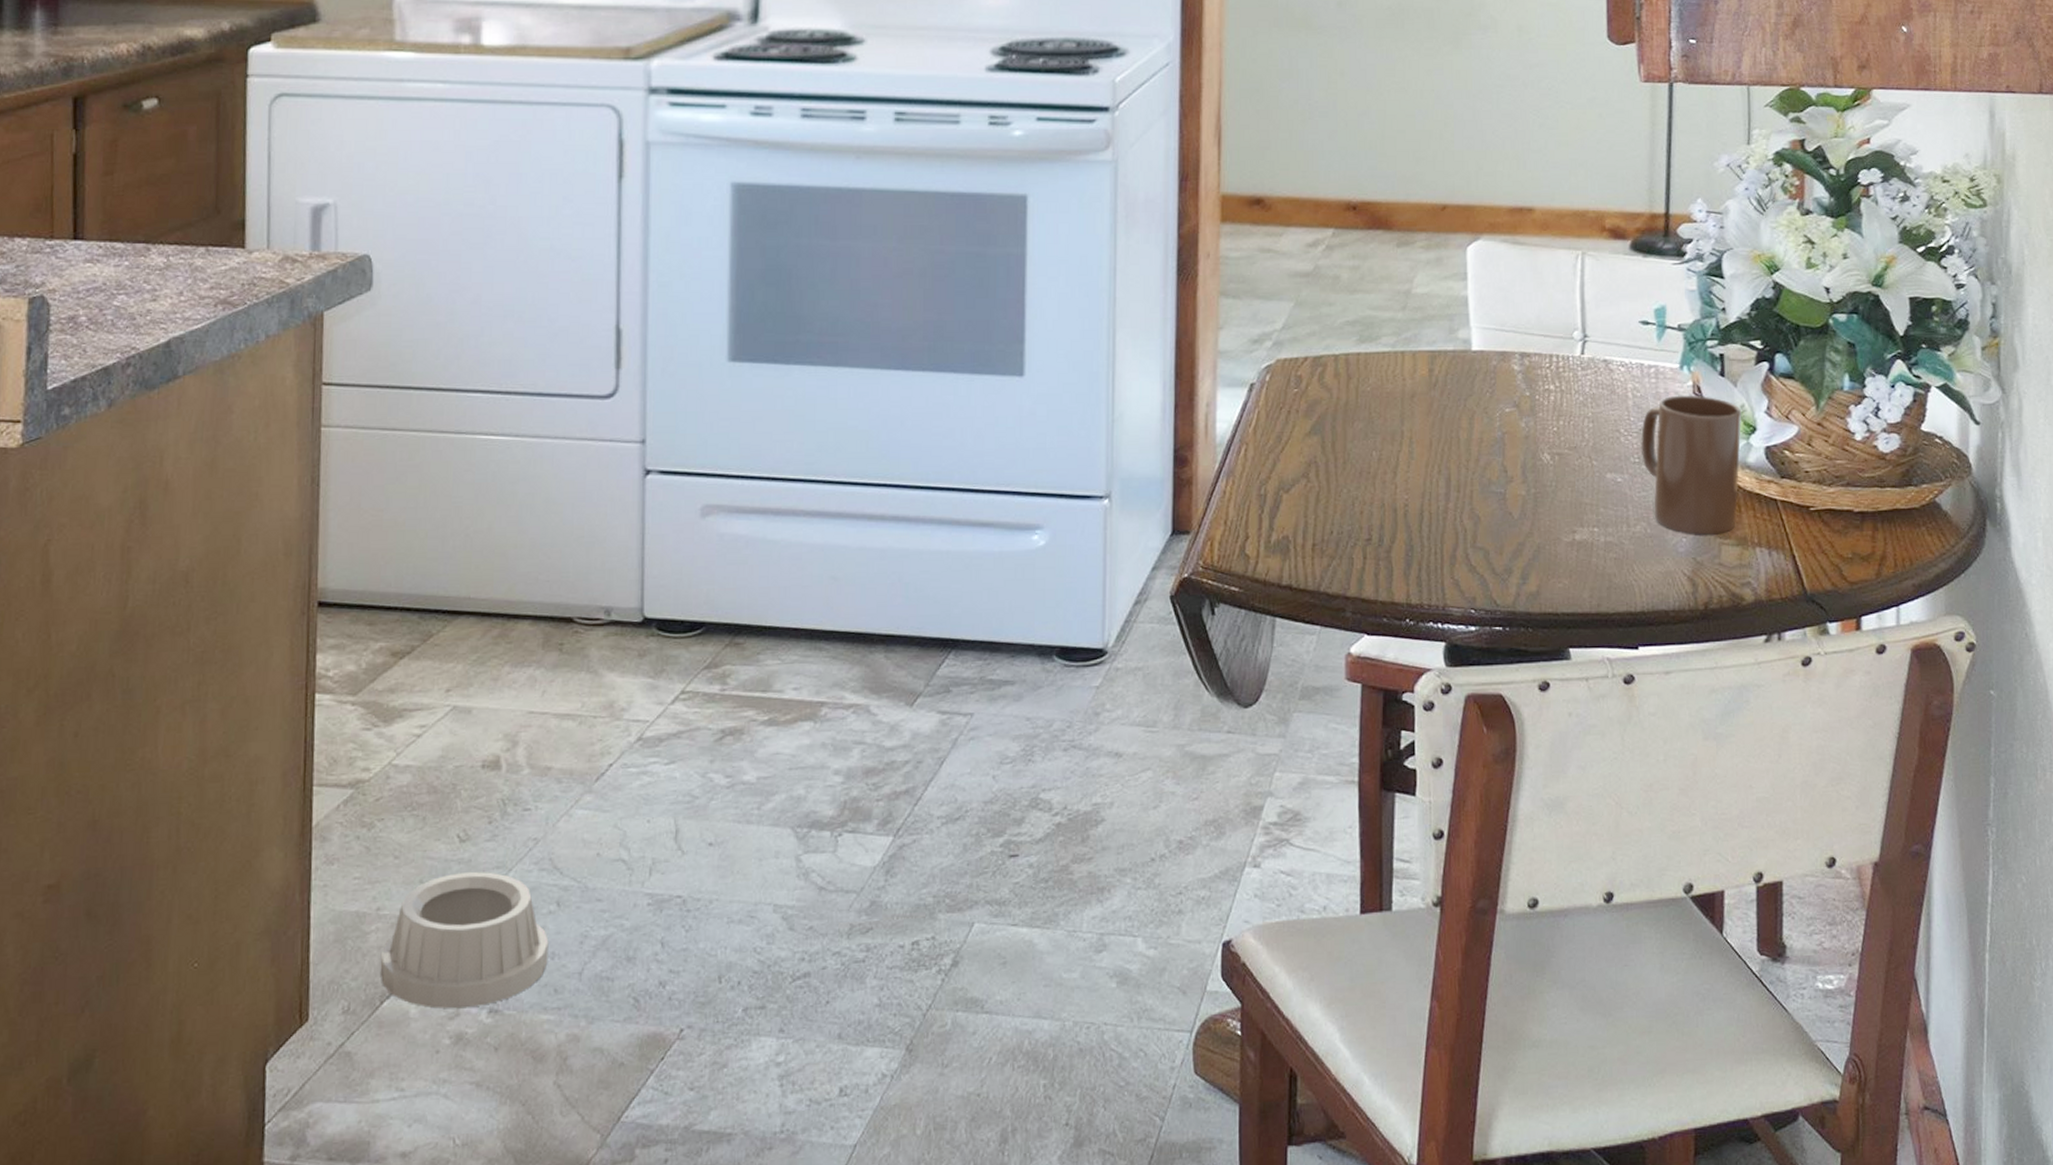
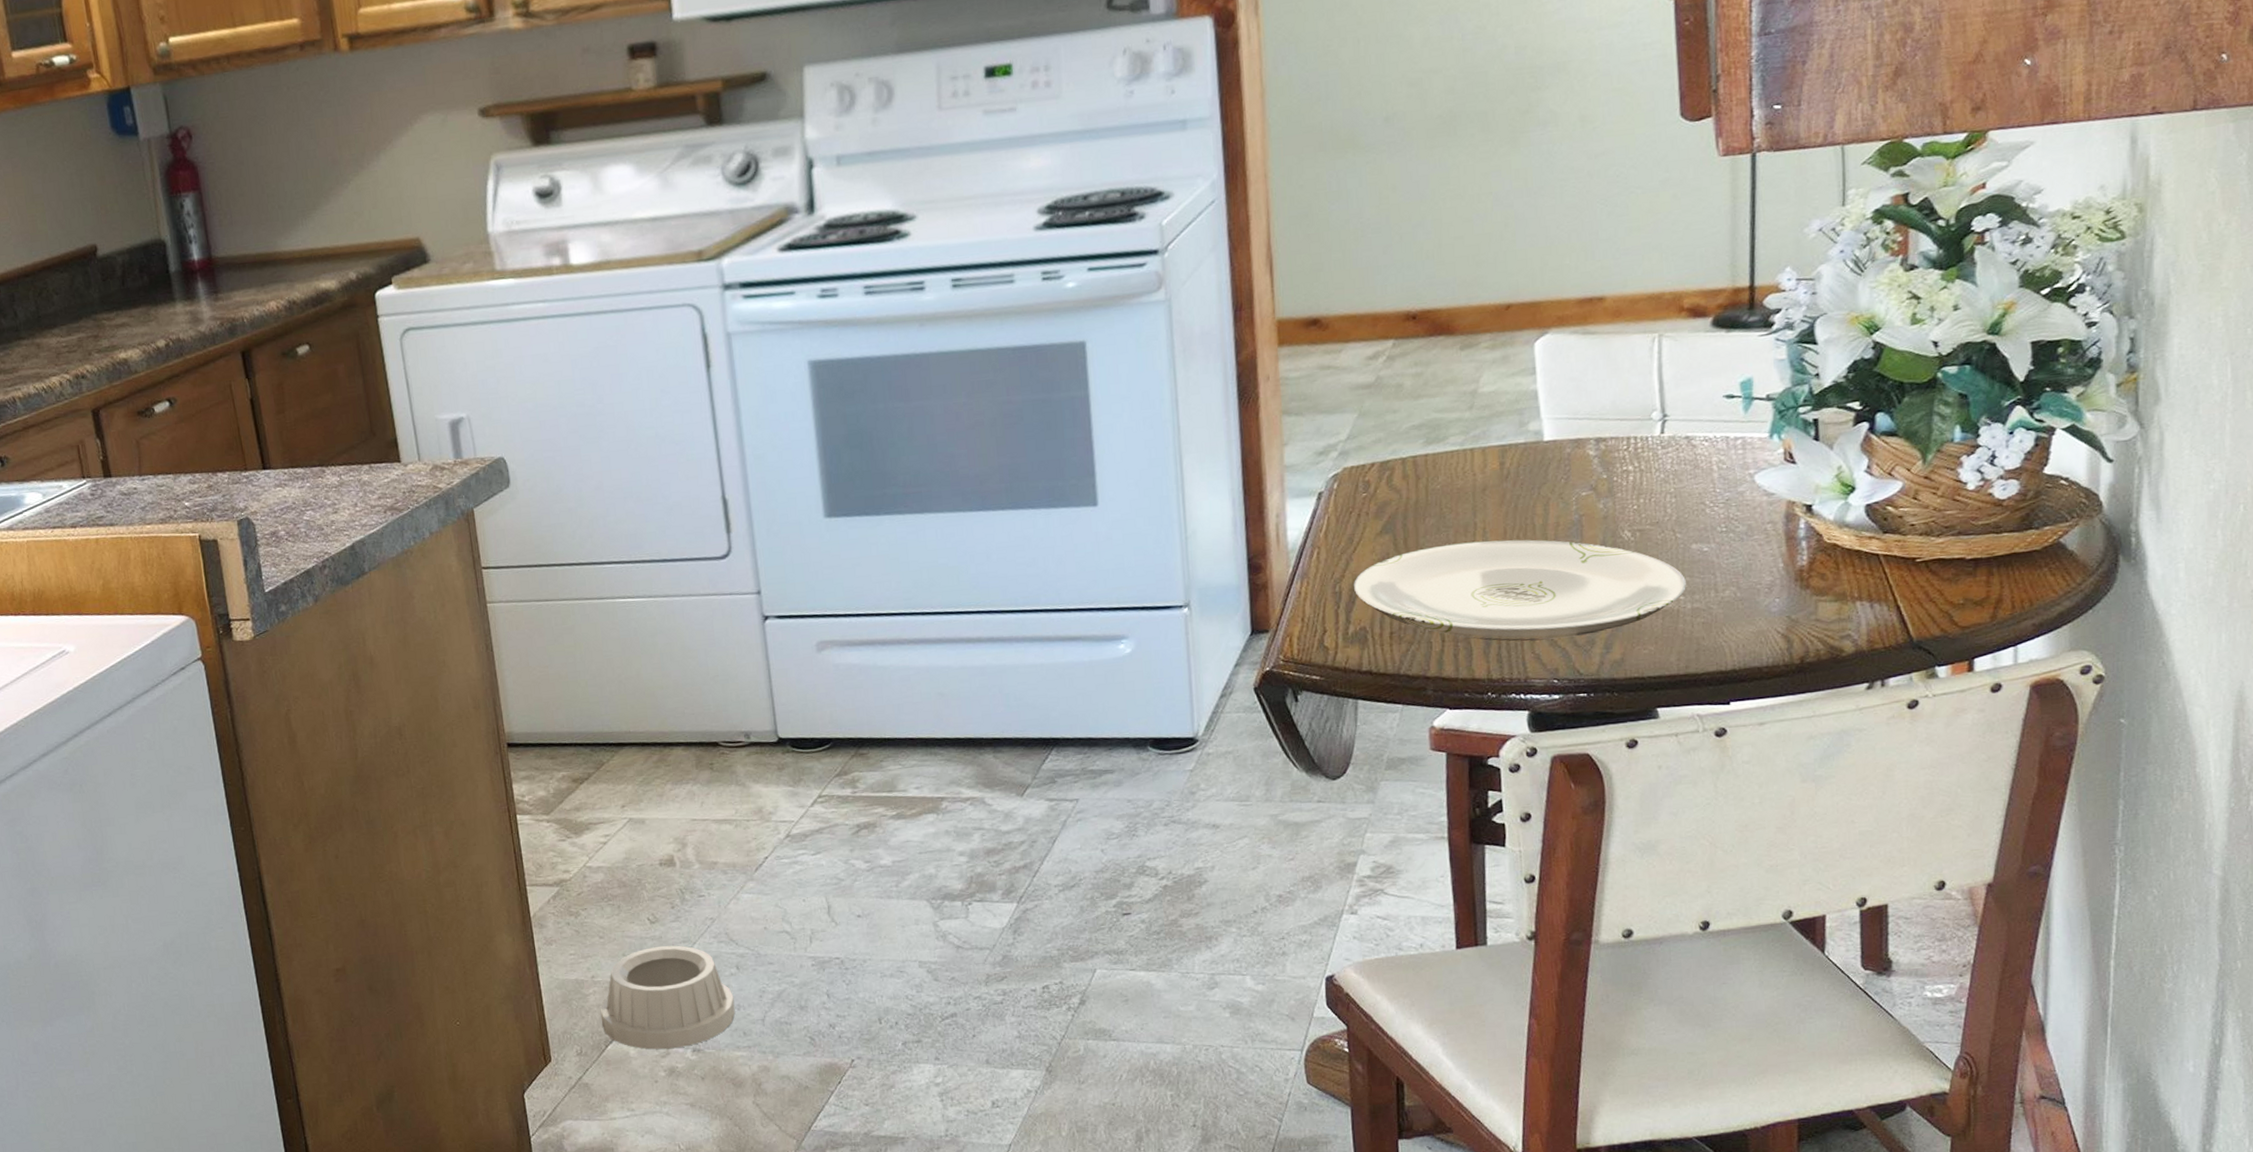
plate: none [1278,451,1600,565] -> present [1353,539,1686,641]
cup: present [1640,395,1742,535] -> none [1727,461,1839,594]

